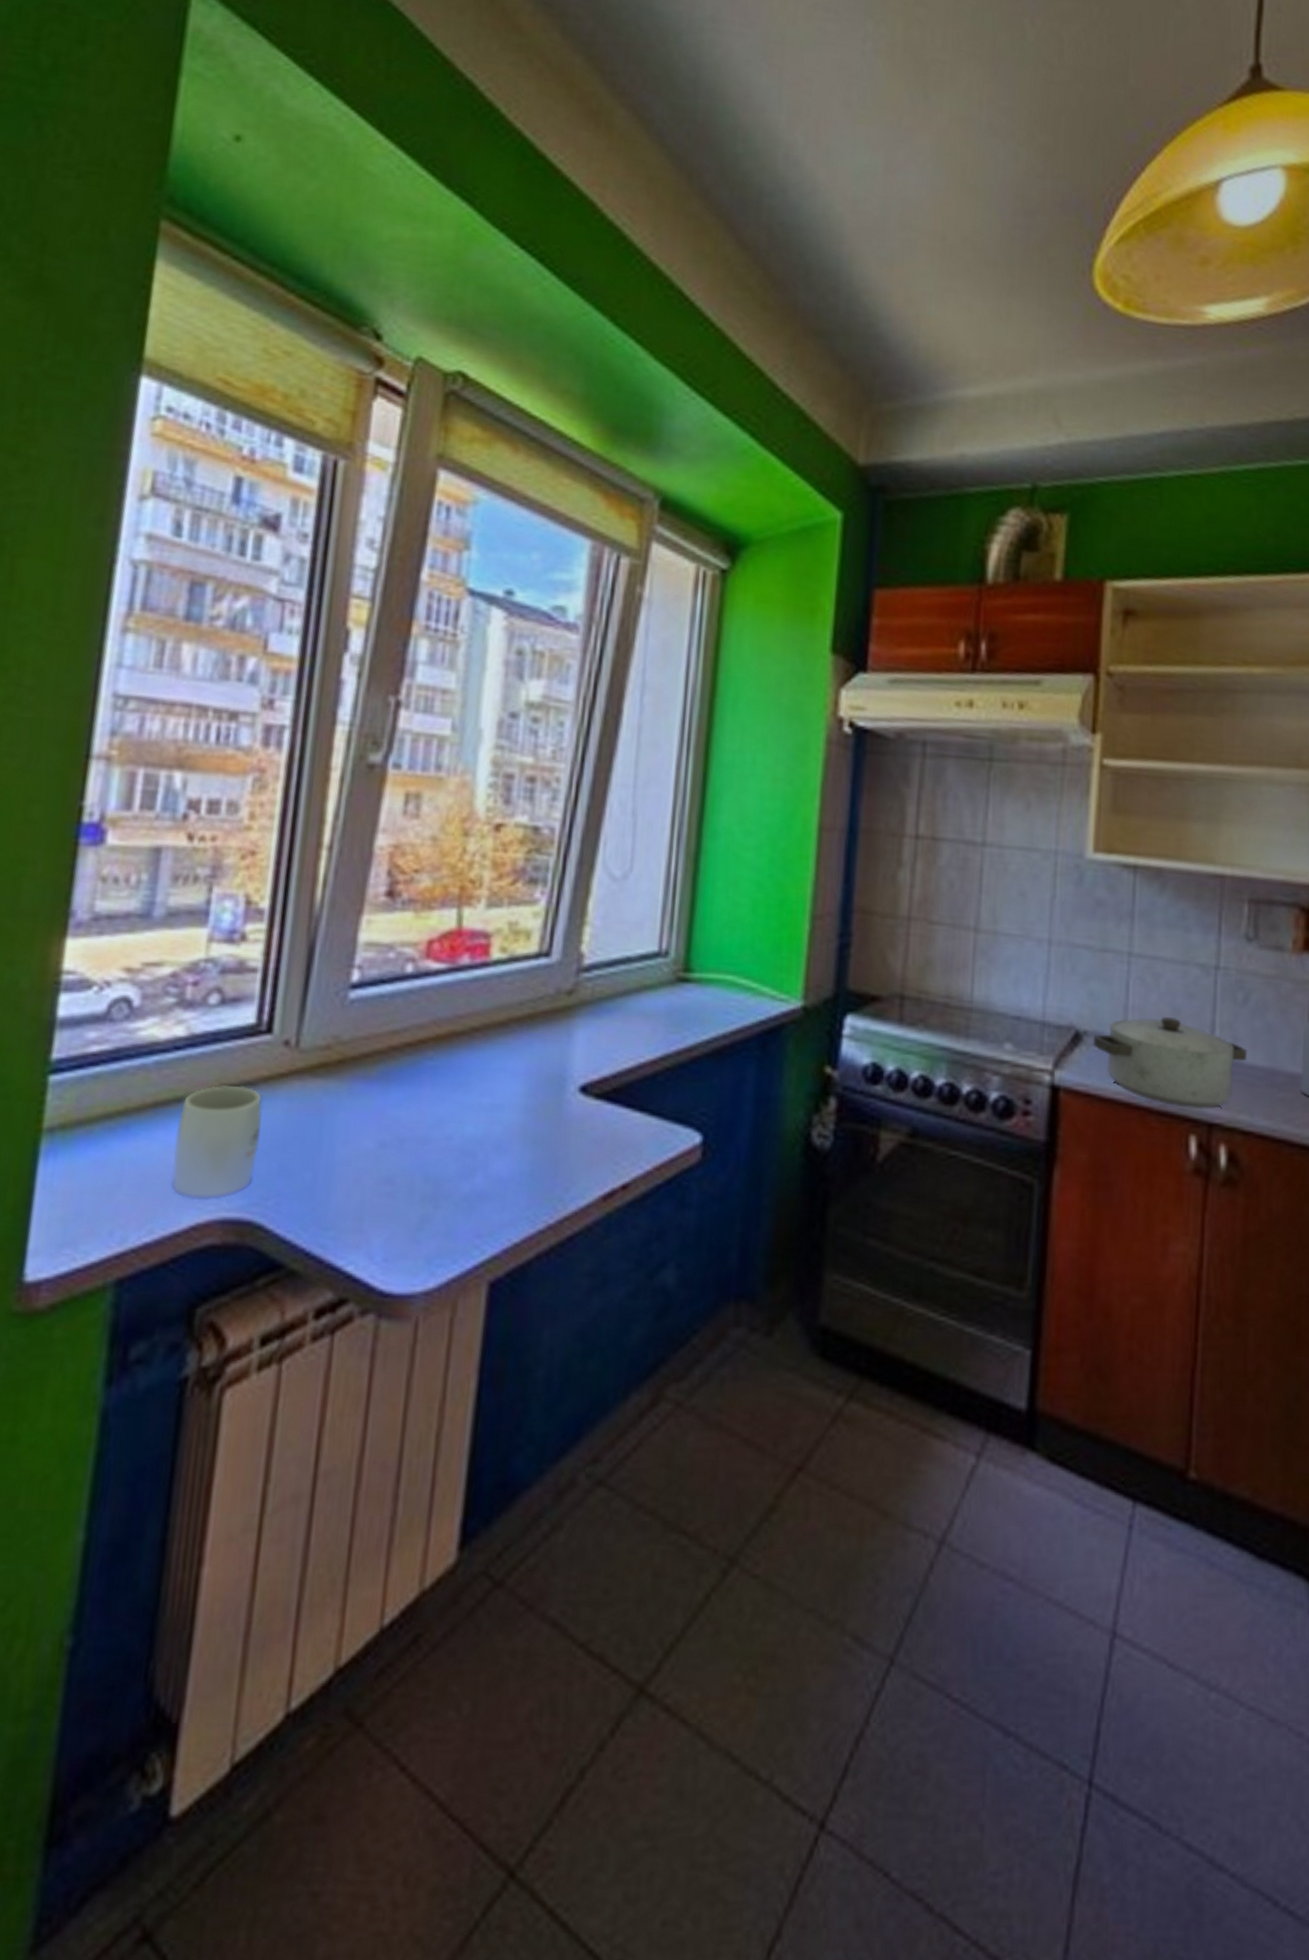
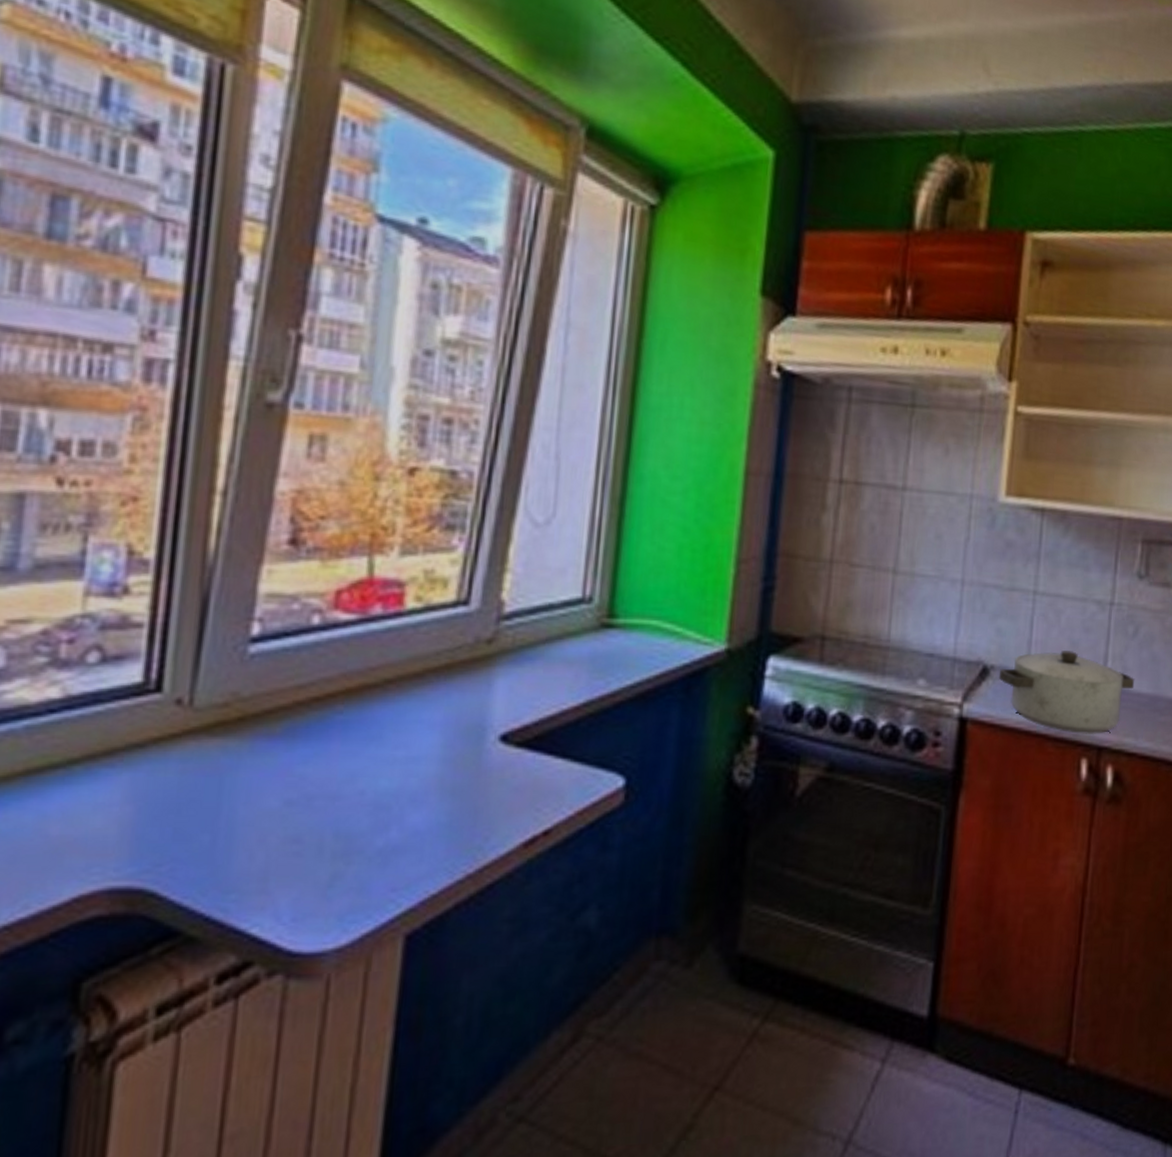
mug: present [171,1084,263,1200] -> none [48,748,153,870]

